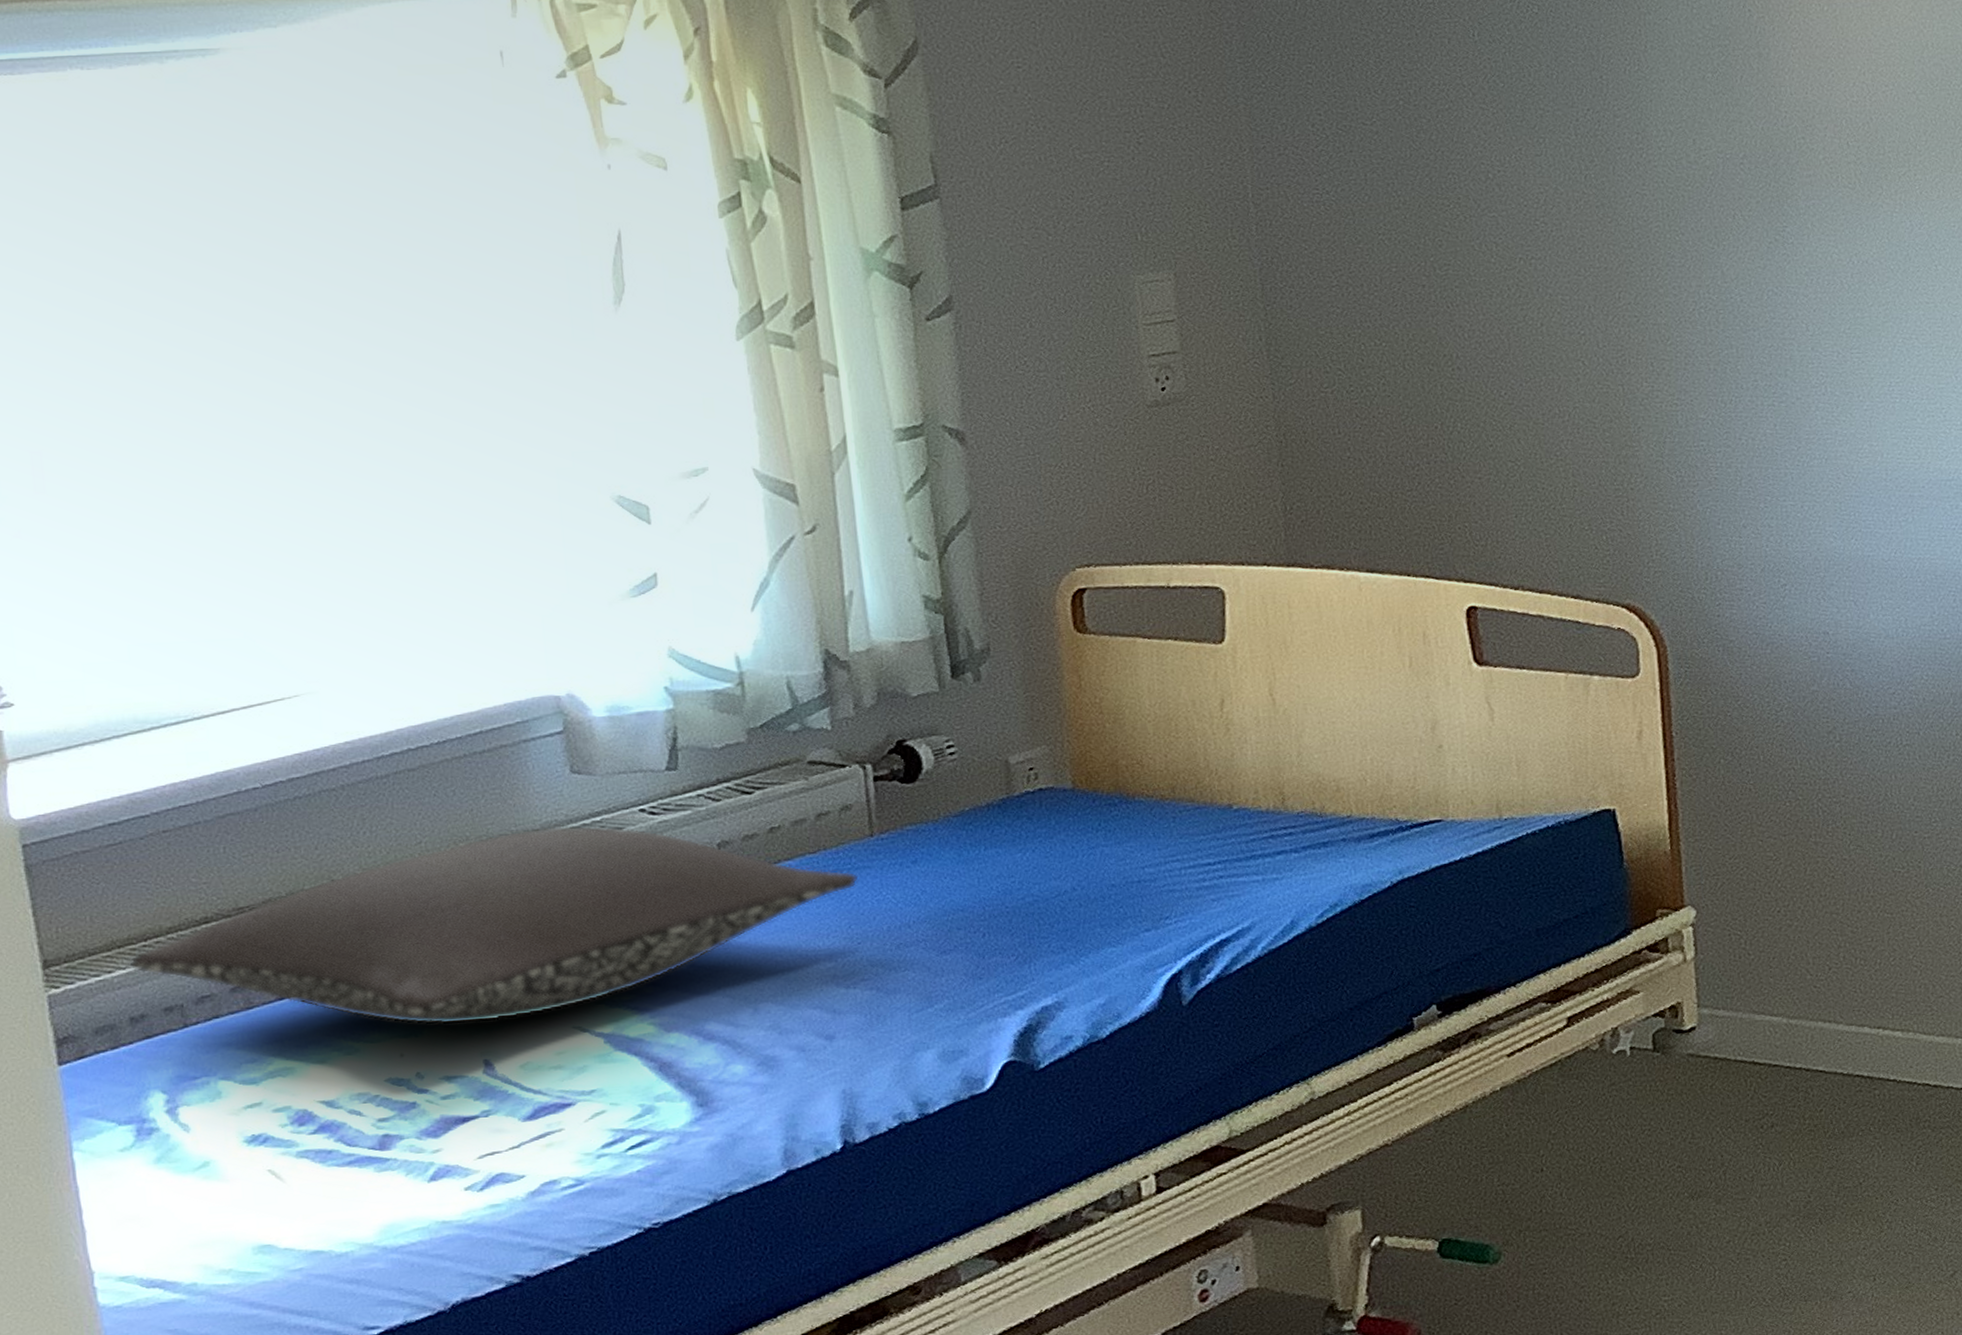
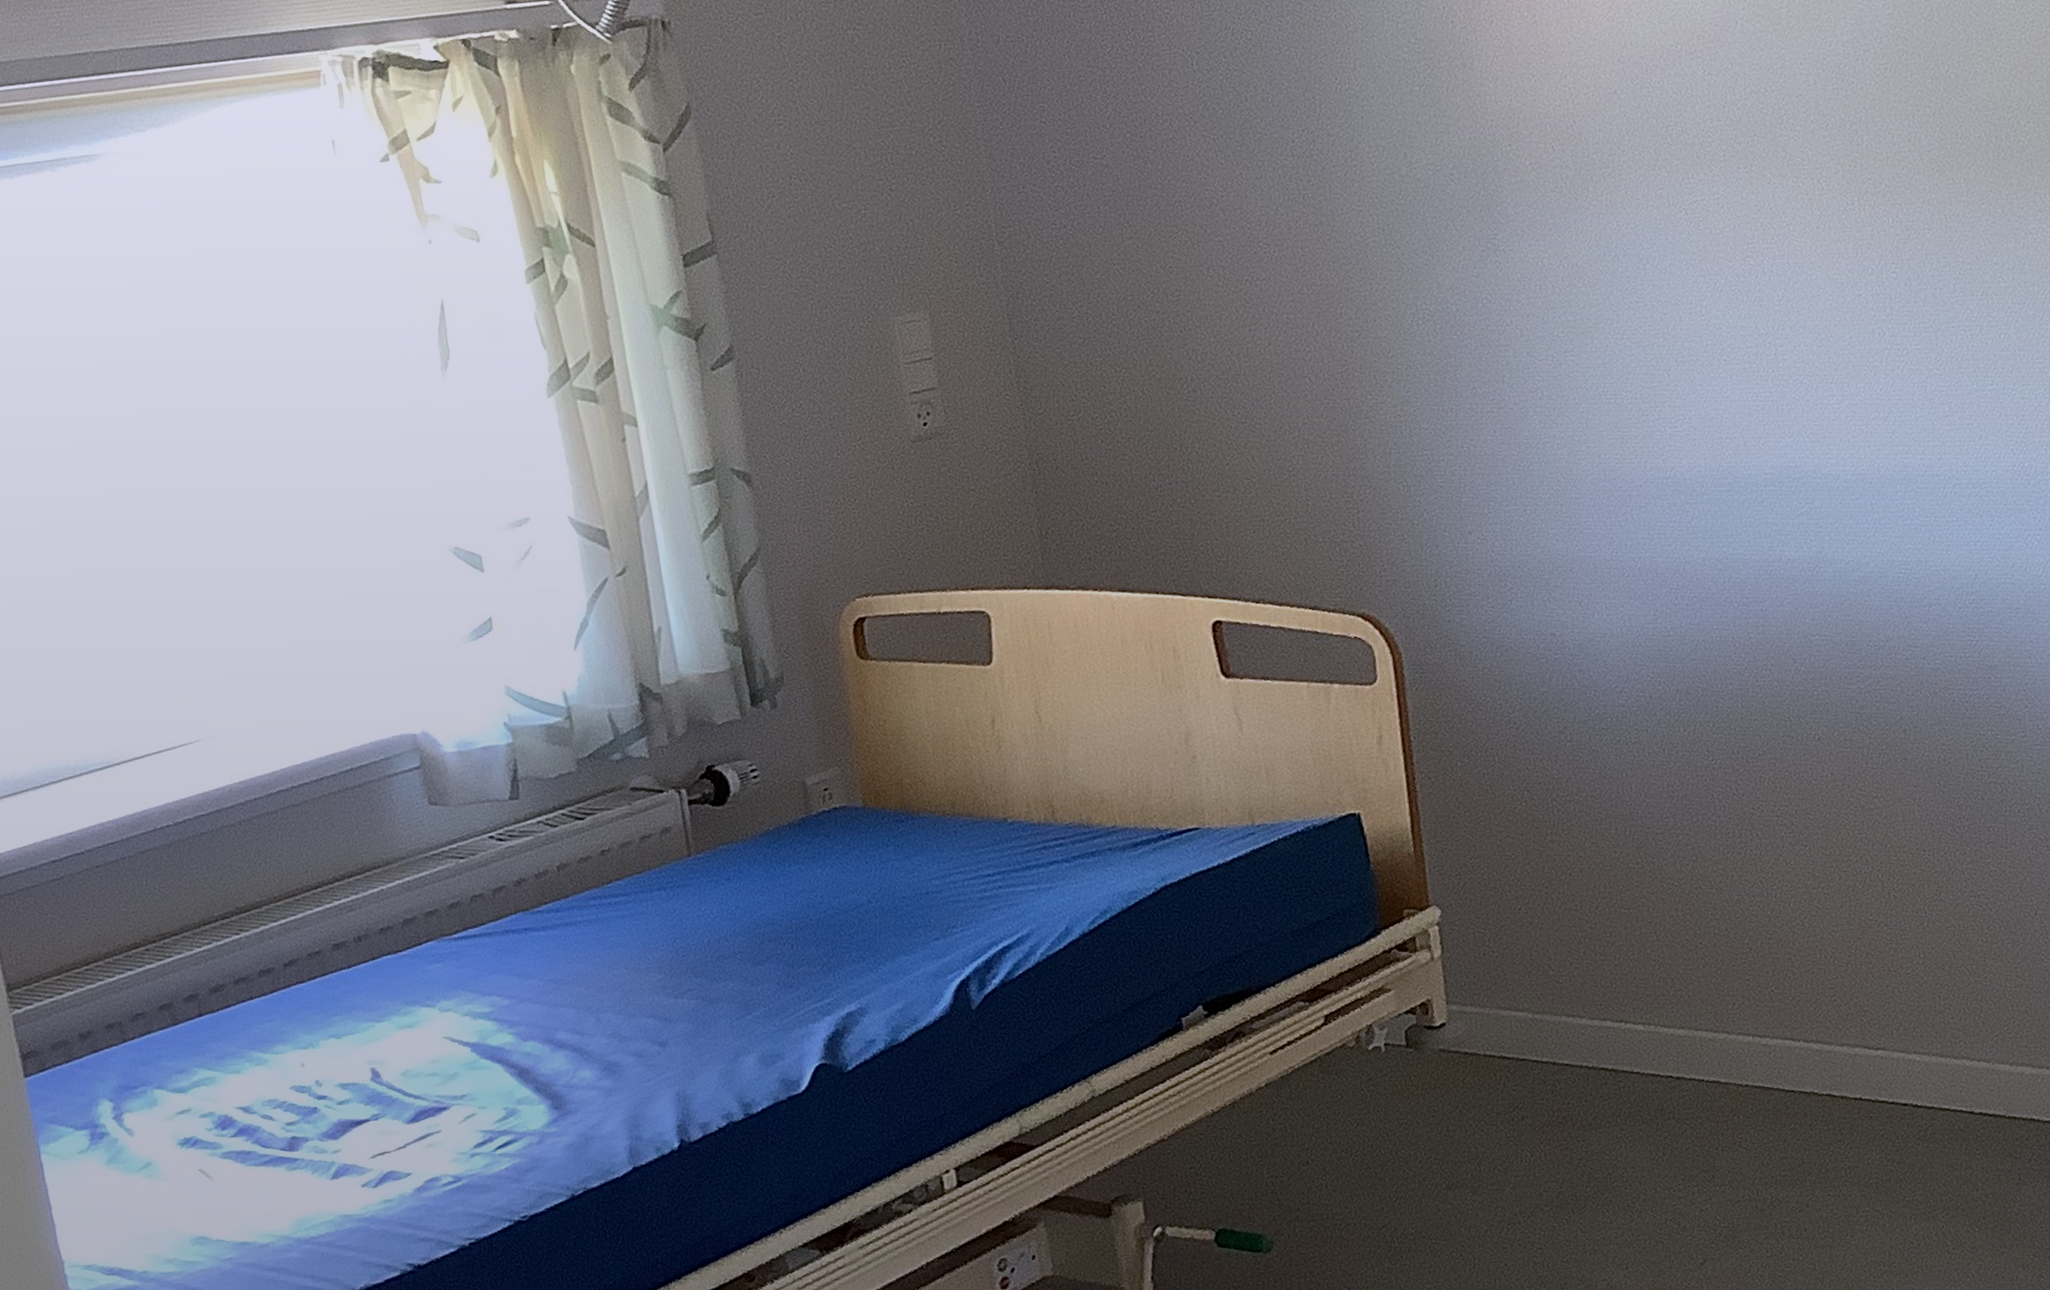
pillow: present [129,825,859,1025] -> none [76,852,680,1037]

